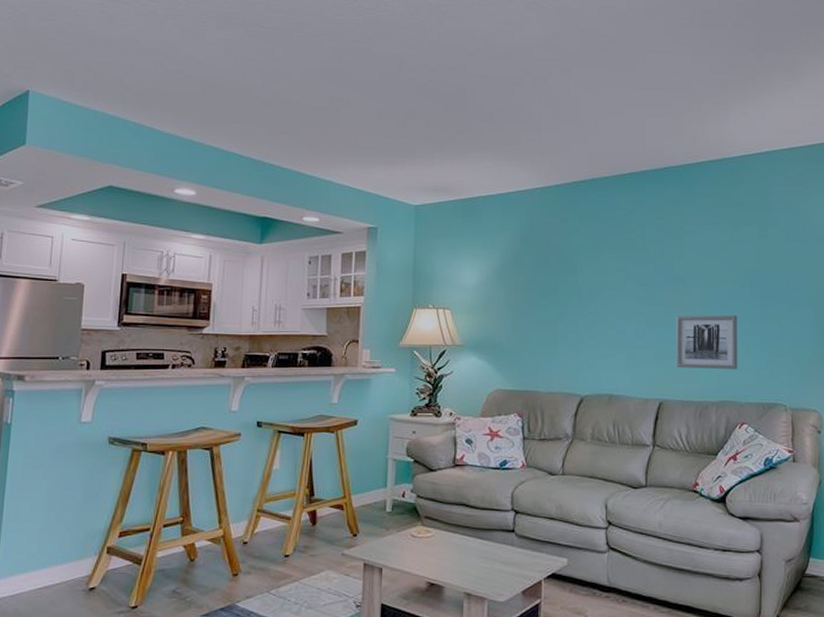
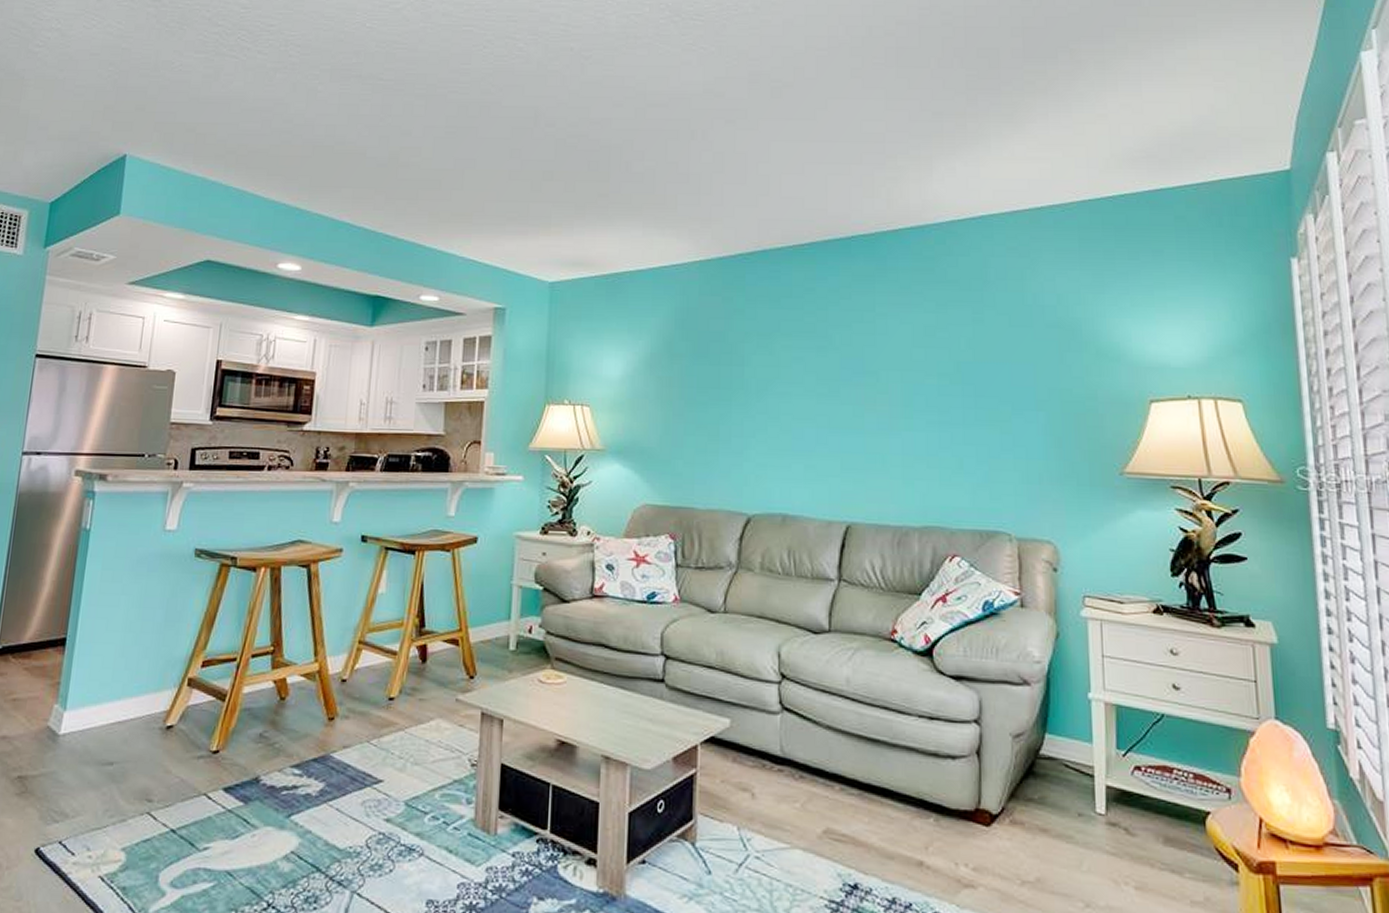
wall art: present [675,315,738,370] -> none [867,417,947,488]

